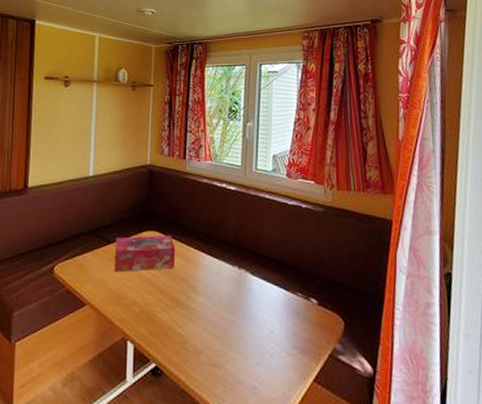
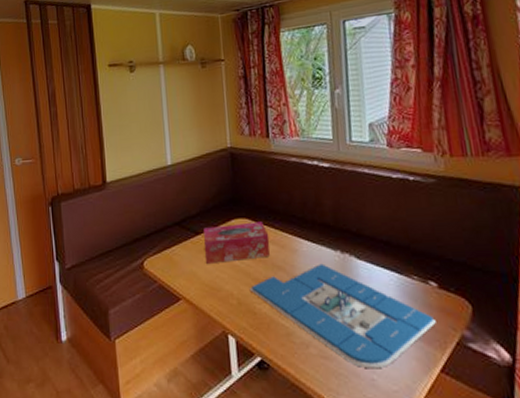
board game: none [152,277,313,378] -> present [249,263,436,369]

